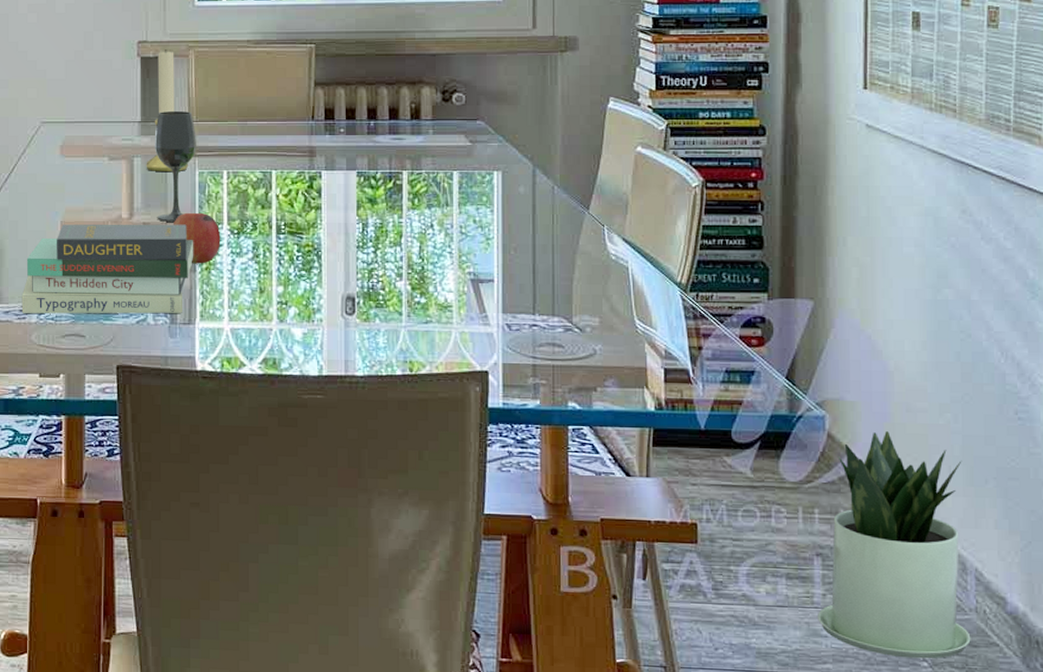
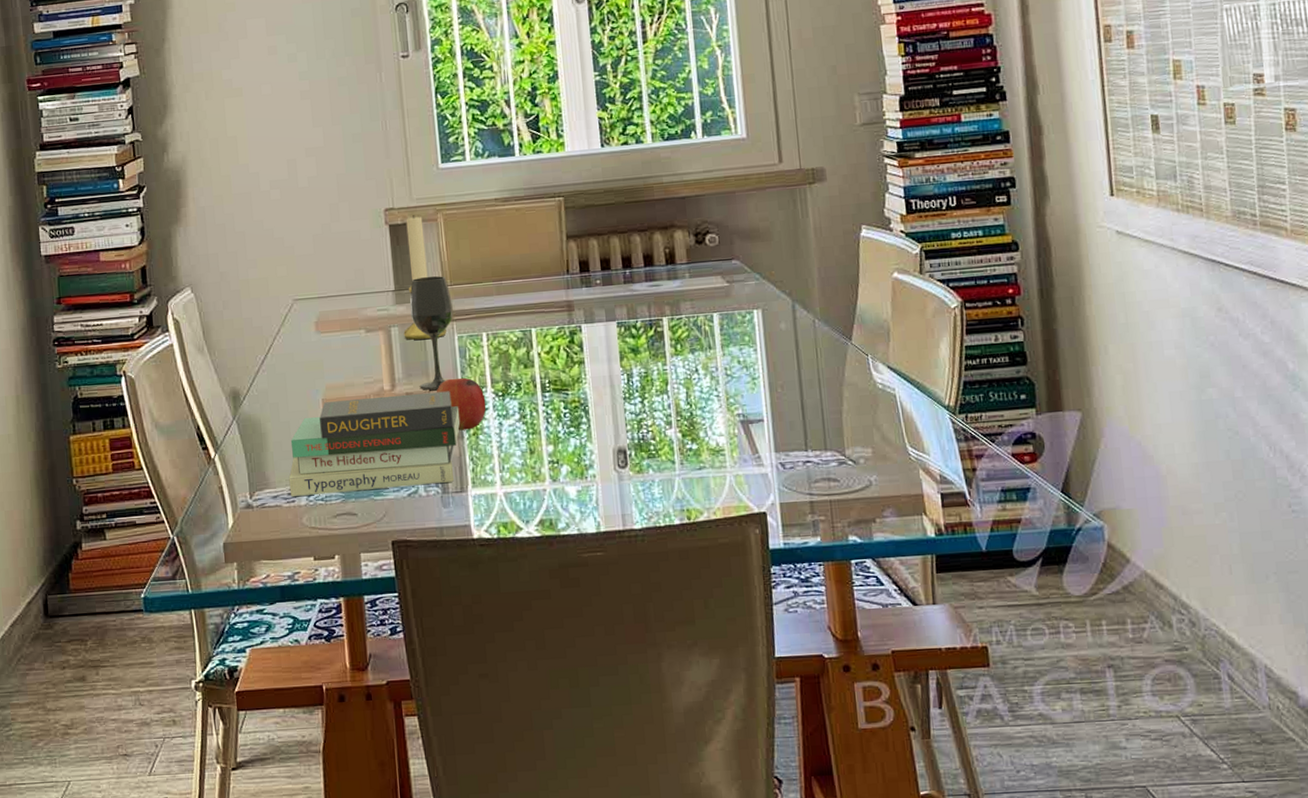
planter: present [818,431,971,659] -> none [1115,536,1267,762]

